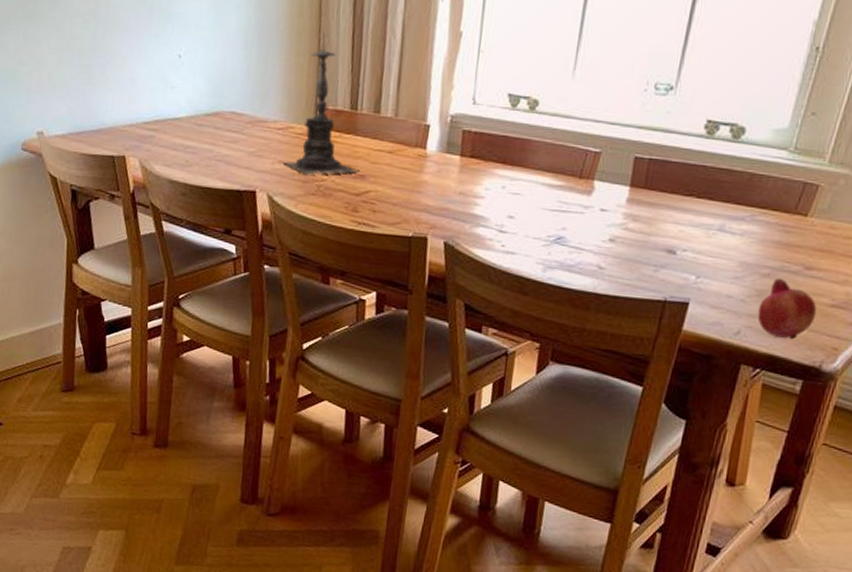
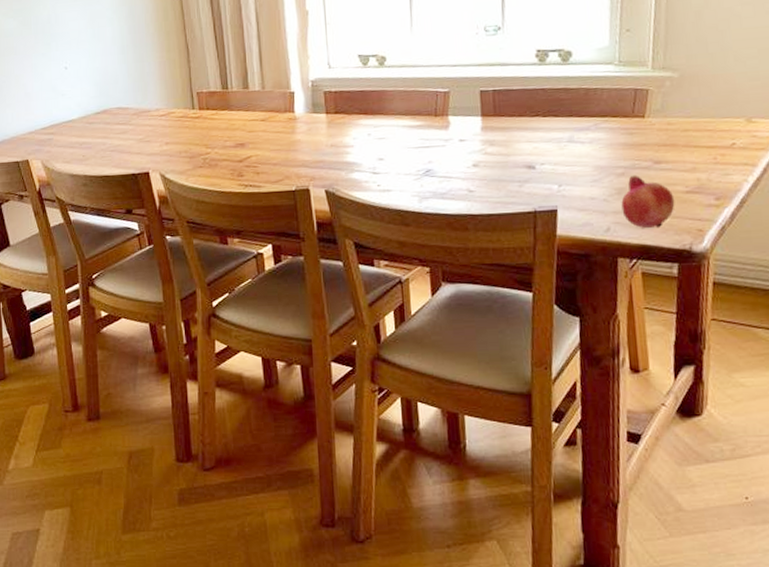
candle holder: present [282,32,360,175] -> none [169,29,239,151]

